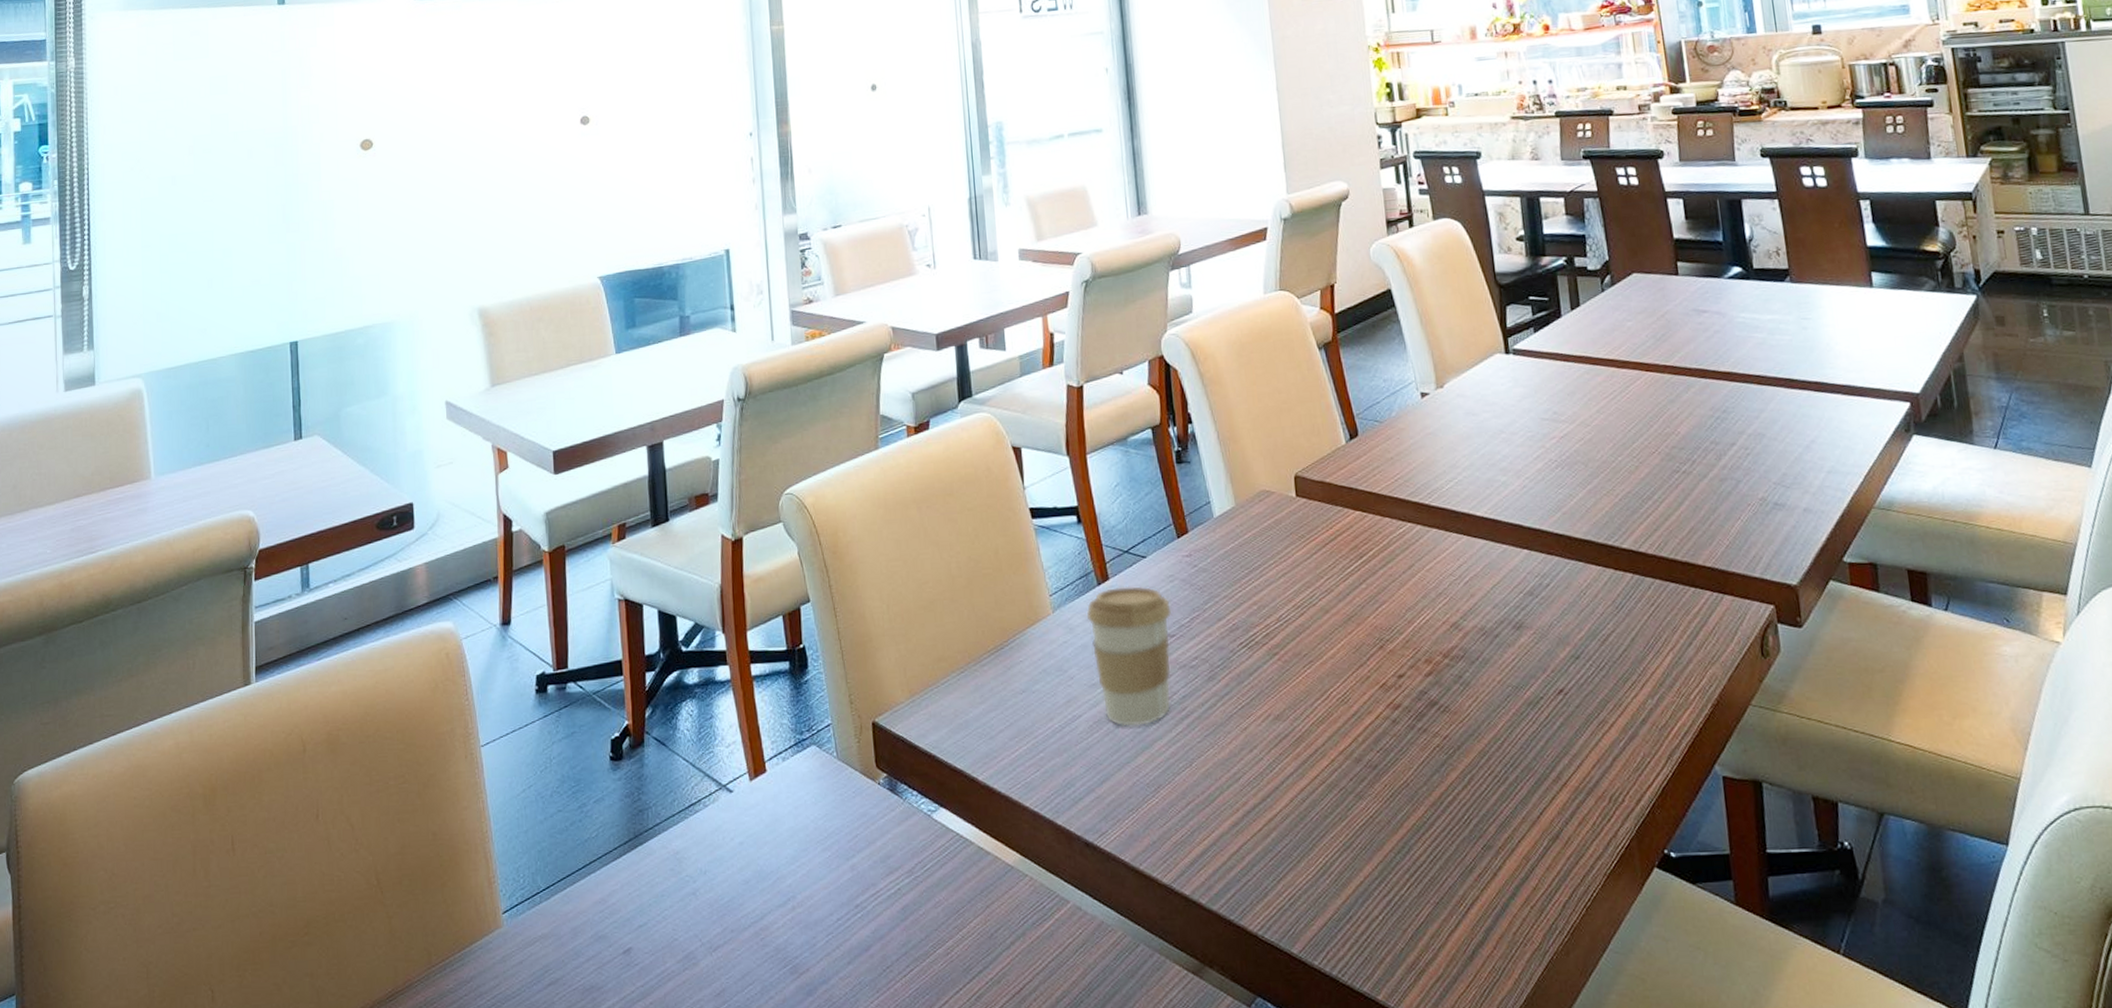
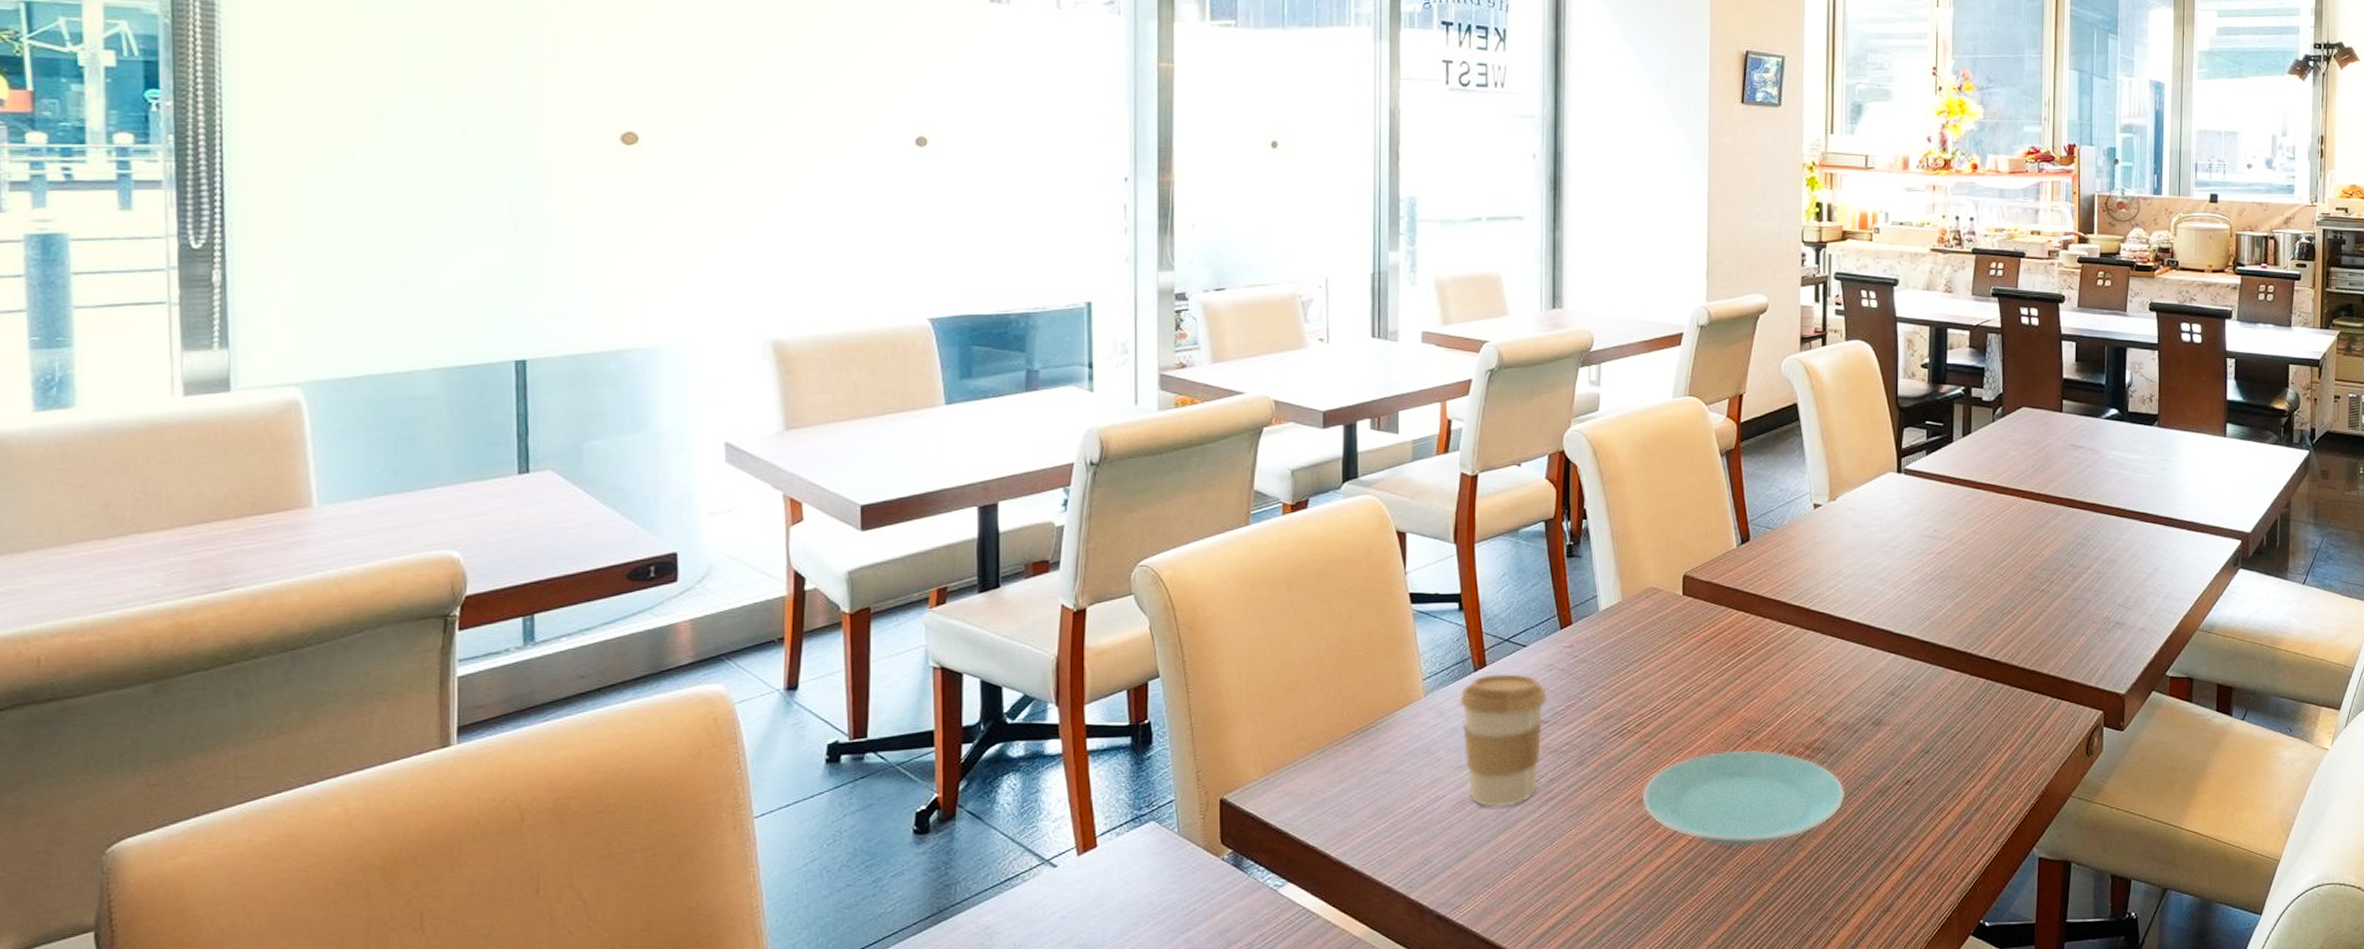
plate: none [1277,660,1493,767] -> present [1641,750,1846,847]

